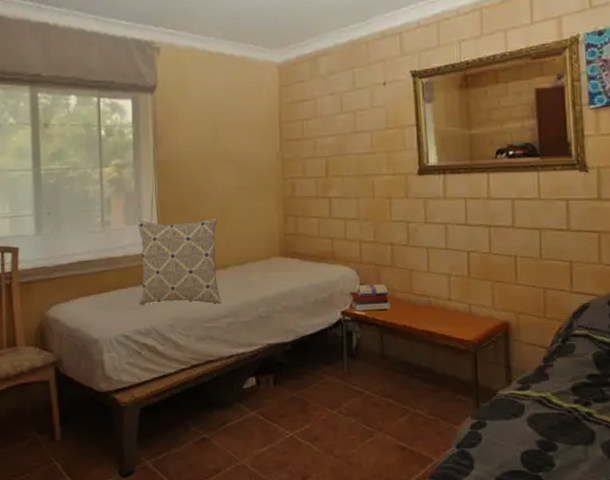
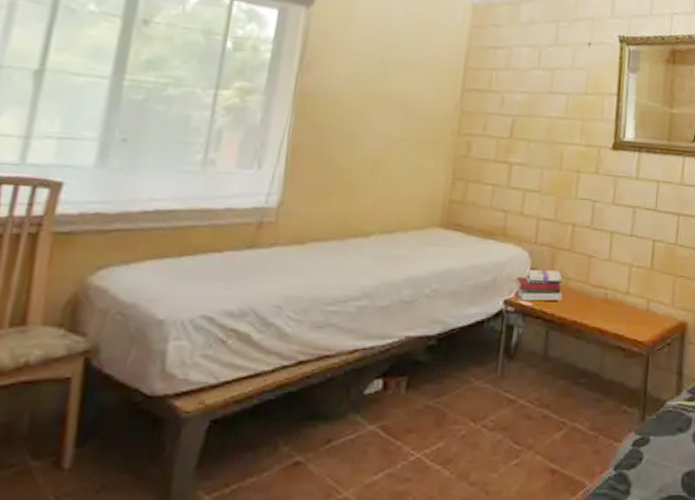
pillow: present [137,218,222,304] -> none [237,164,367,282]

